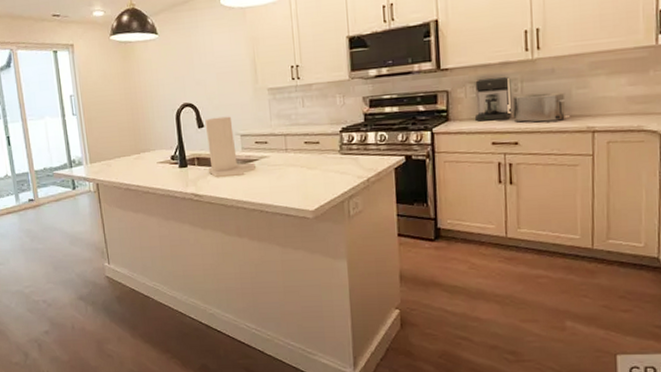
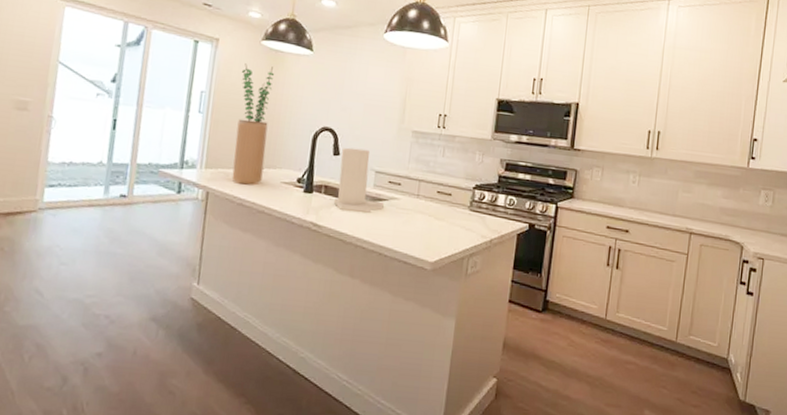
vase: none [100,58,140,172] -> present [231,63,275,185]
coffee maker: present [474,77,511,122] -> none [595,166,630,208]
toaster: present [513,92,566,123] -> none [627,187,673,219]

